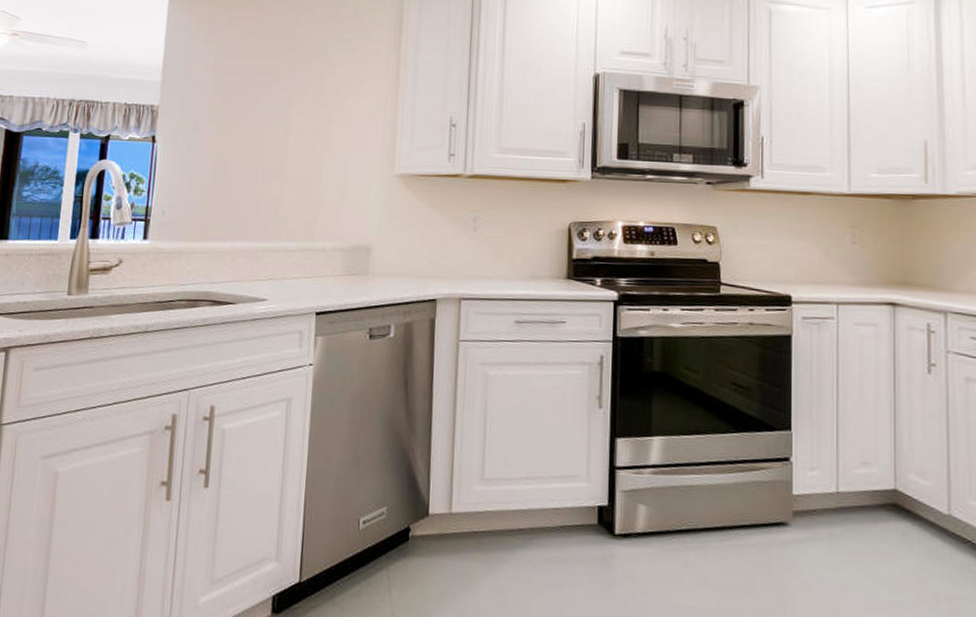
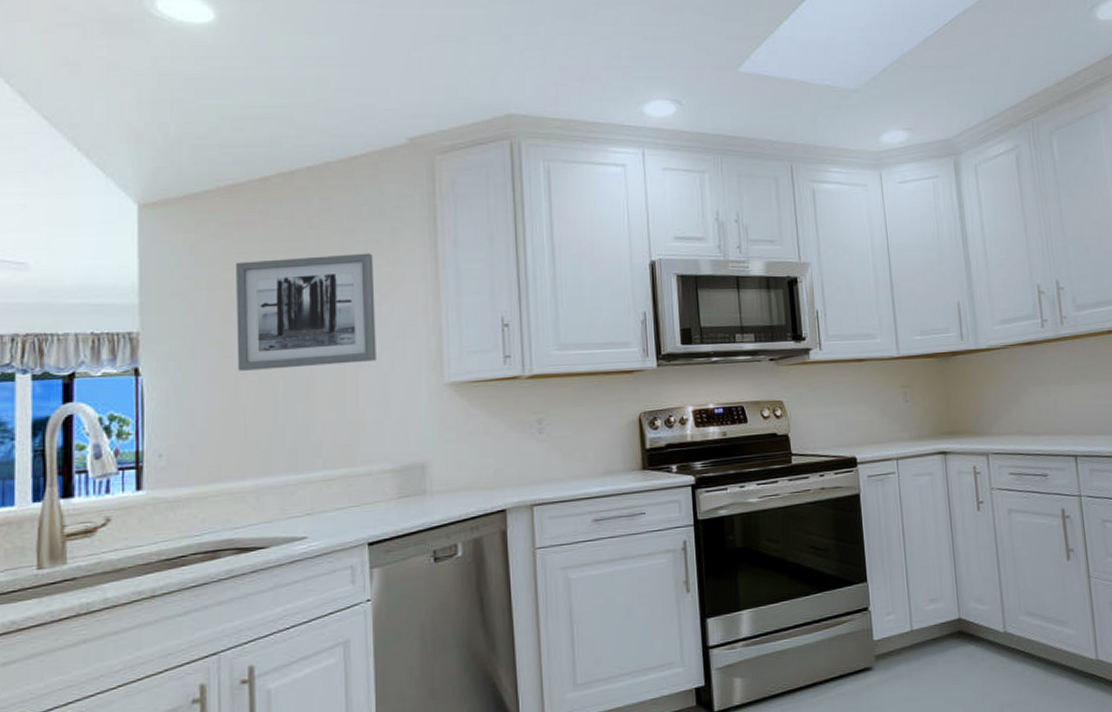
wall art: none [229,49,346,149] -> present [236,253,376,371]

